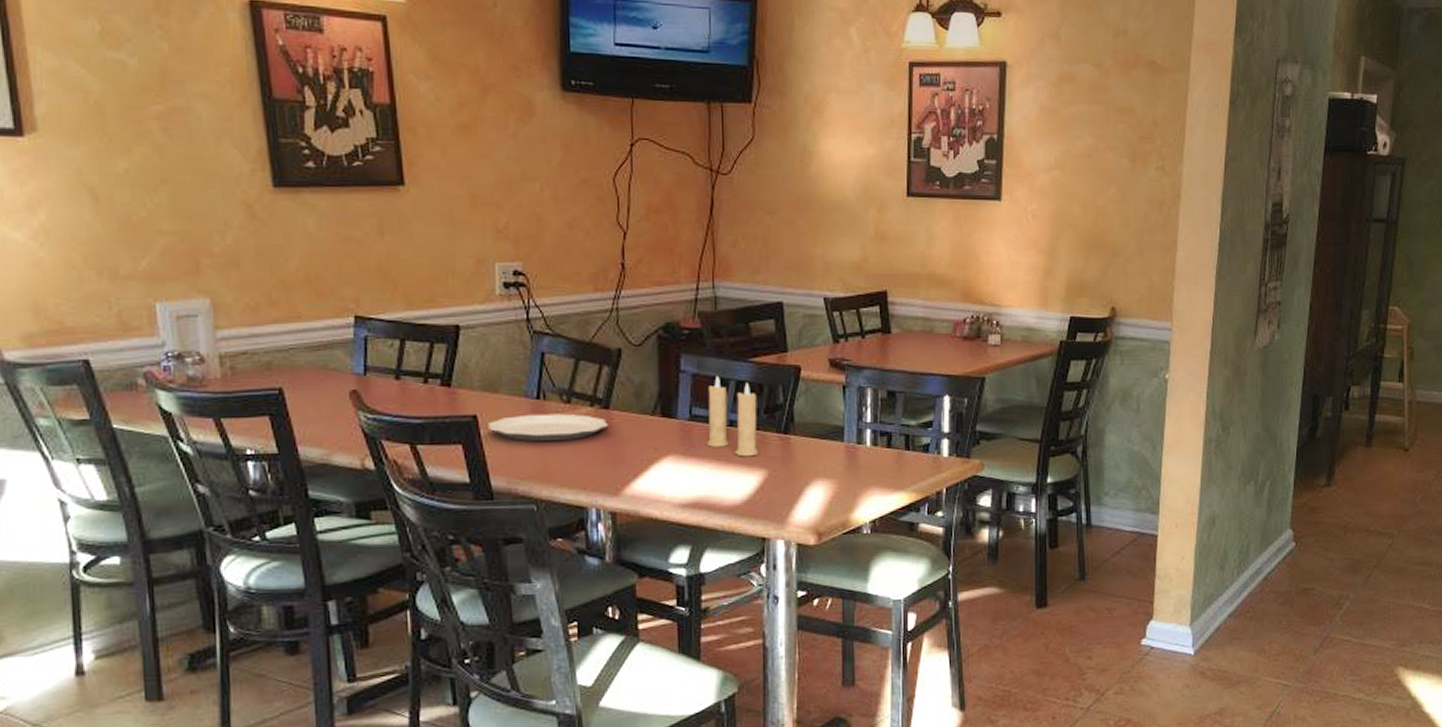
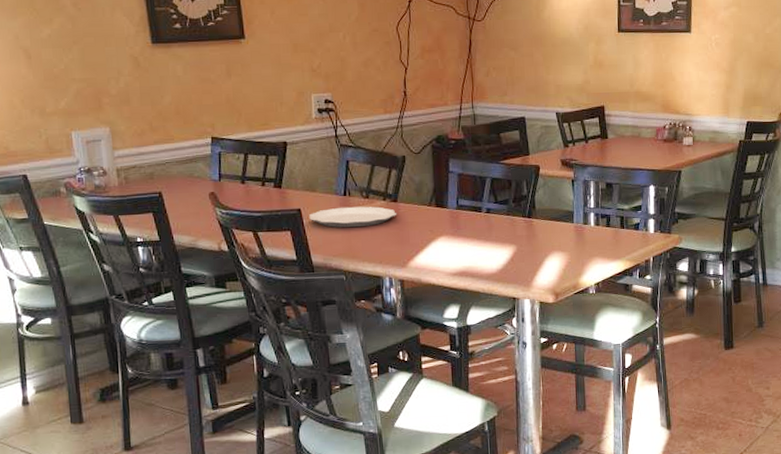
candle: present [705,376,759,457] -> none [469,175,509,236]

